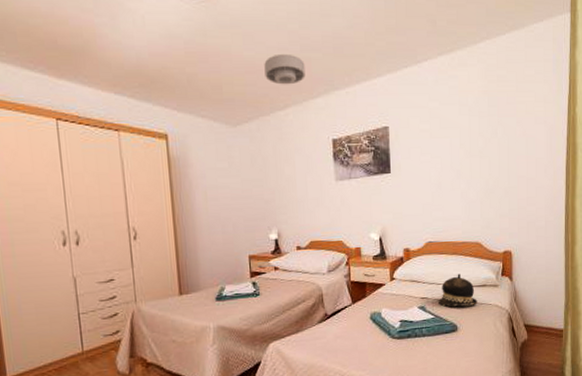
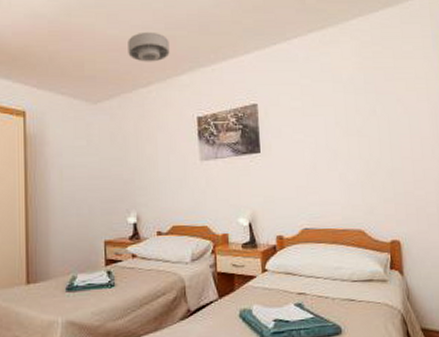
hat: present [439,273,478,307] -> none [318,265,364,305]

